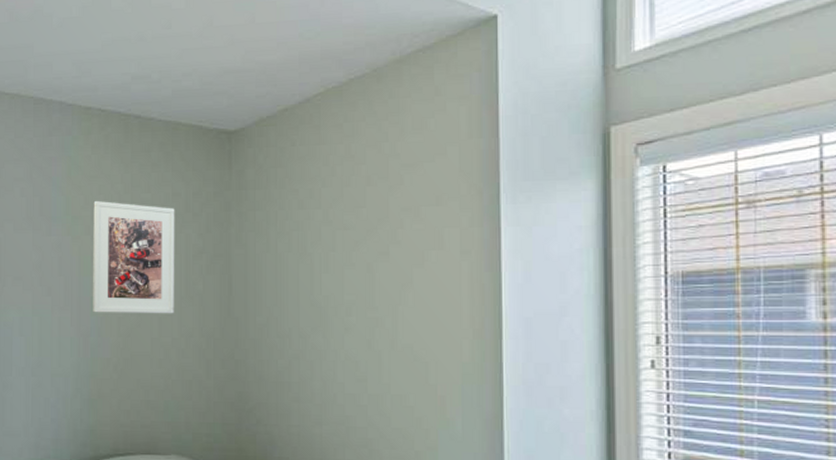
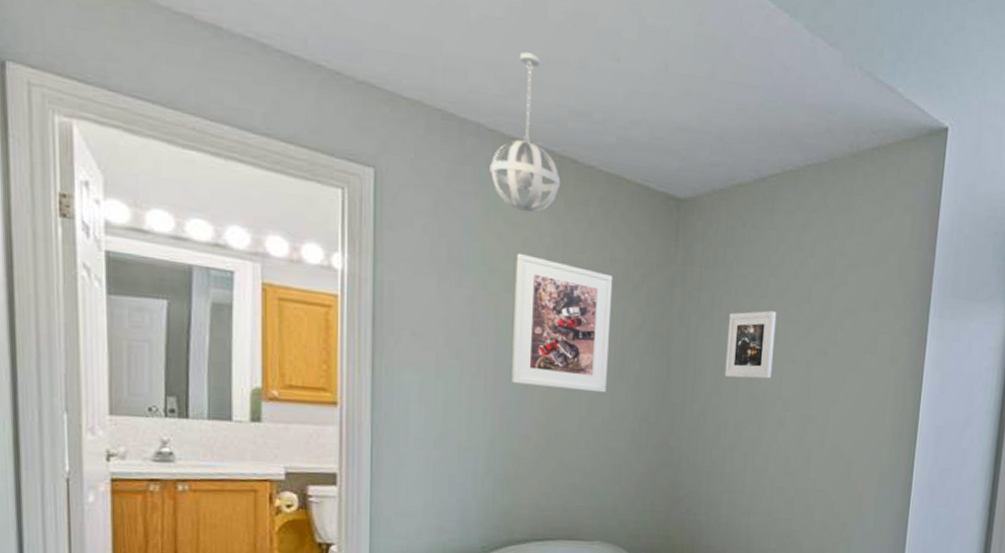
pendant light: none [70,38,127,166] -> present [489,52,561,213]
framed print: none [284,220,333,289] -> present [724,310,777,379]

